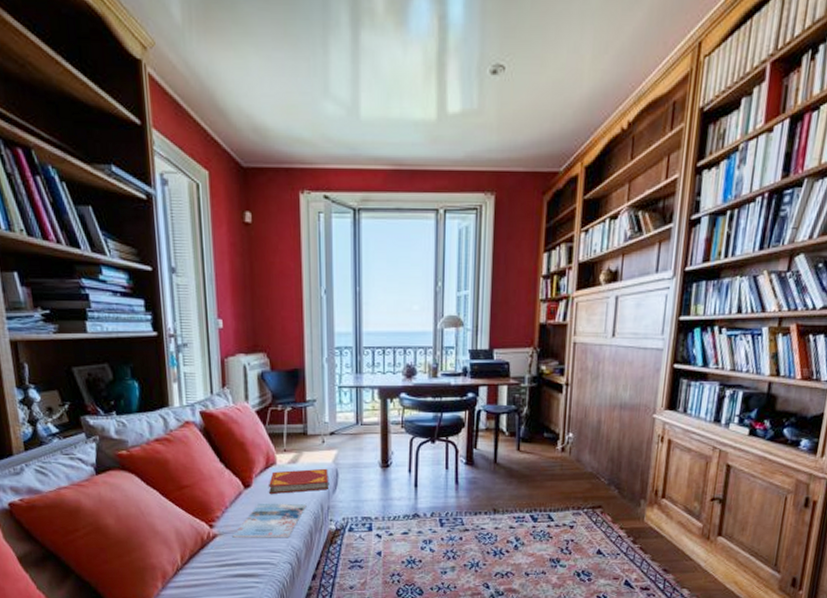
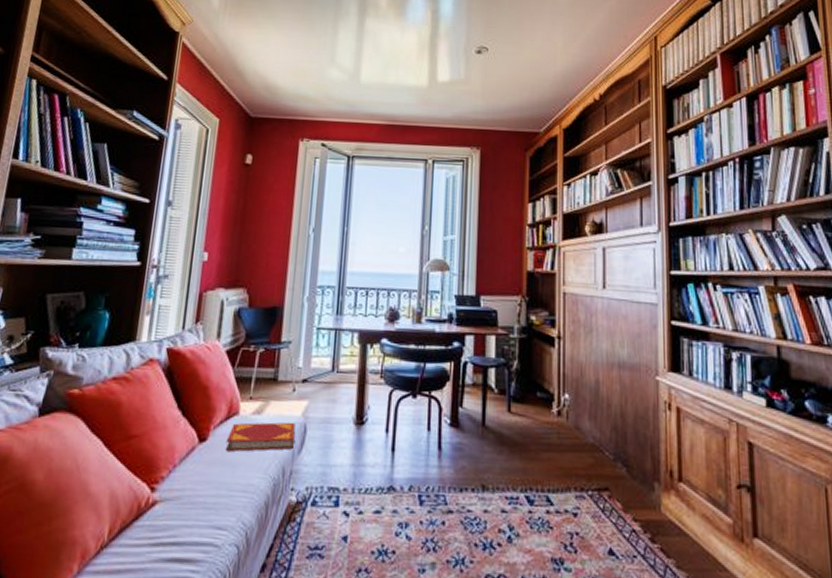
magazine: present [232,503,307,538] -> none [174,462,267,511]

